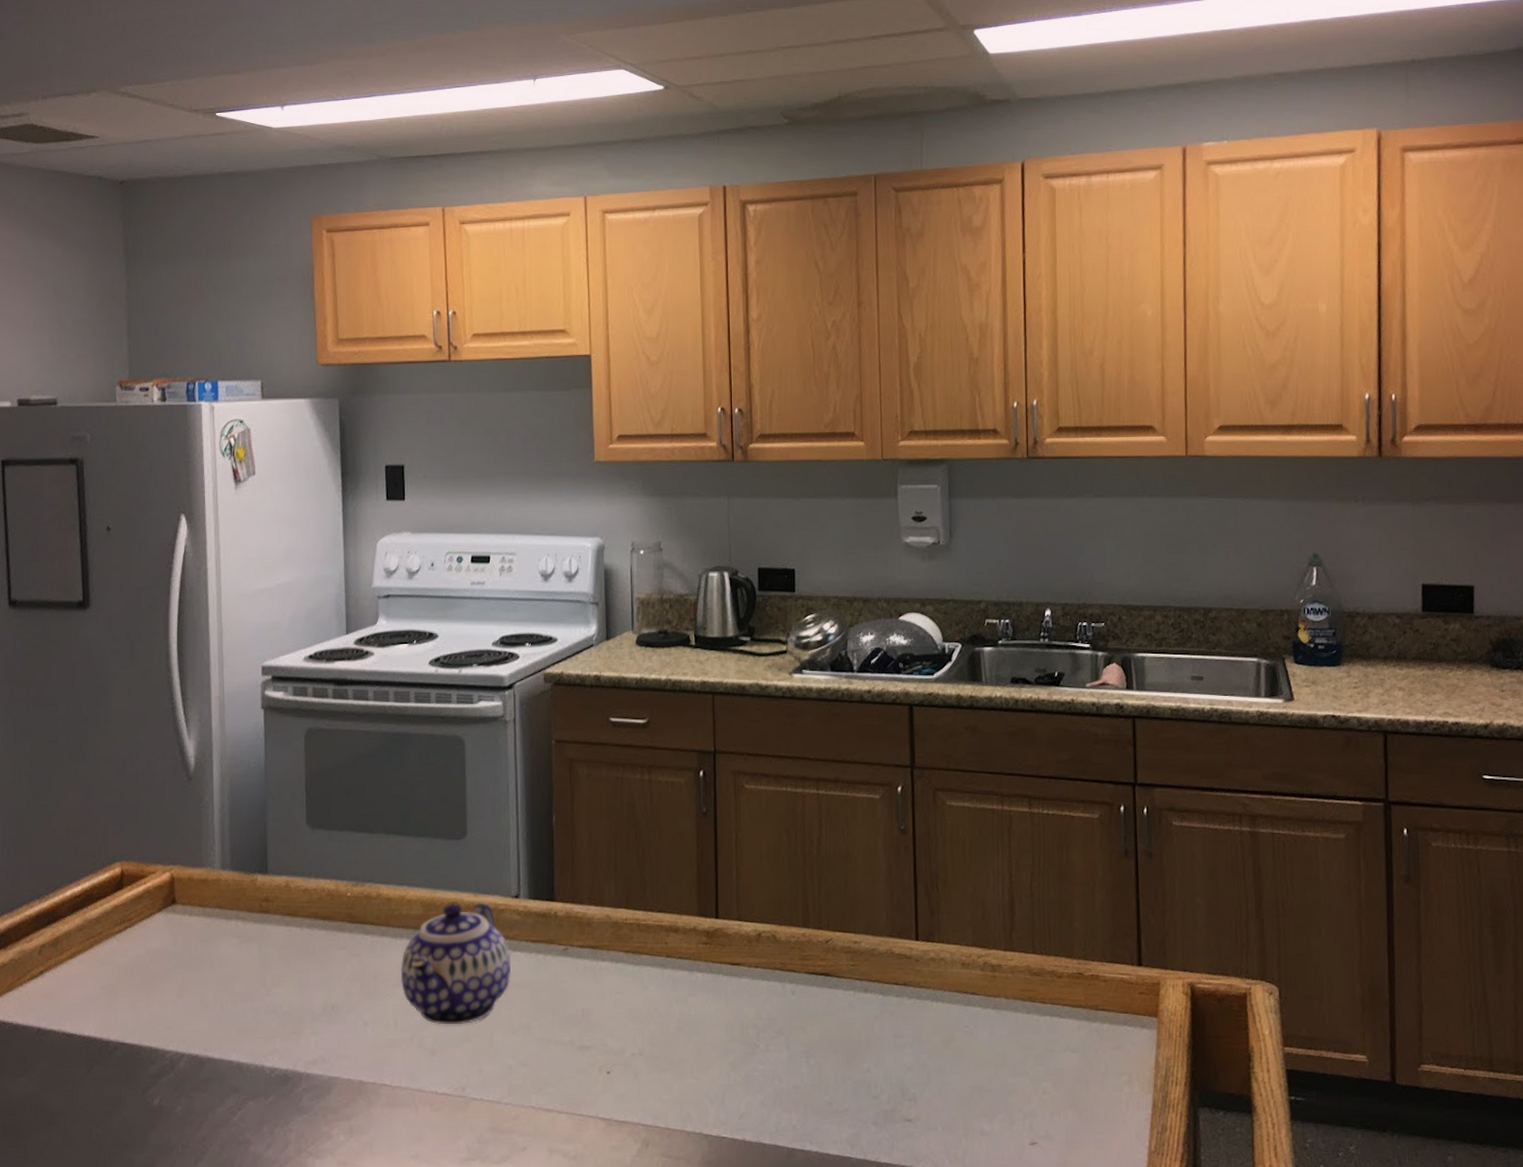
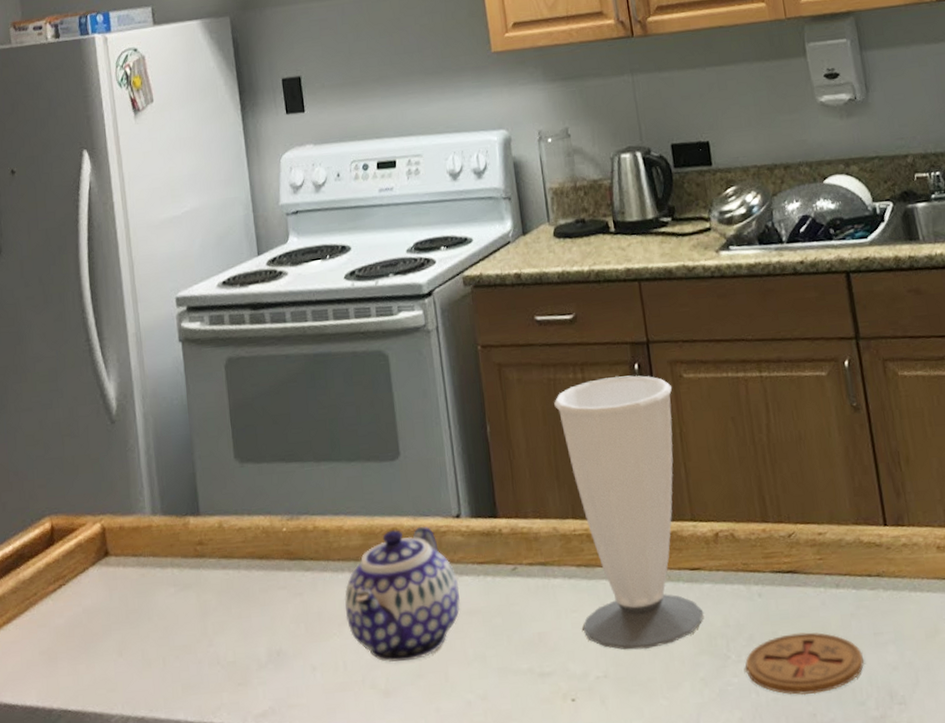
cup: none [619,781,739,1033] -> present [554,375,704,650]
coaster: none [771,1030,881,1086] -> present [745,632,864,696]

